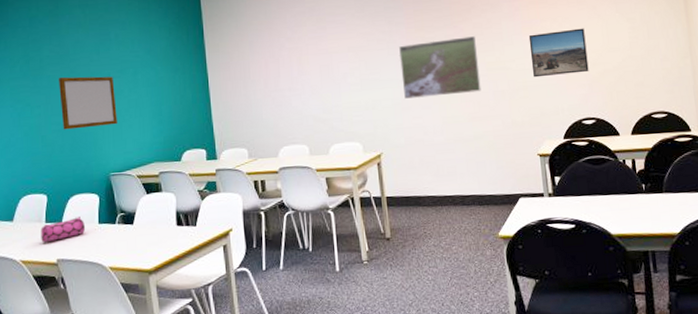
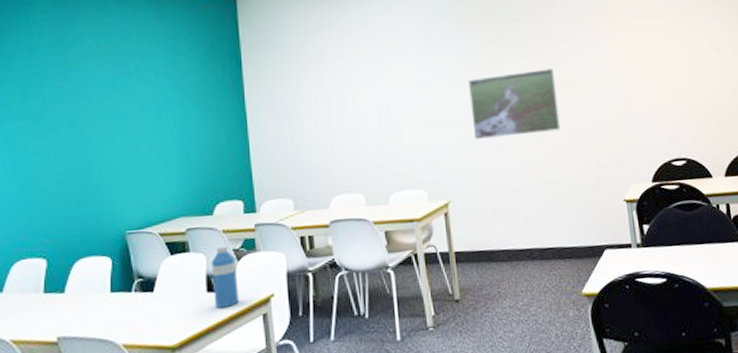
pencil case: present [41,217,86,243] -> none [37,284,95,318]
writing board: present [58,76,117,130] -> none [63,116,136,180]
water bottle: none [180,187,203,239] -> present [211,245,239,308]
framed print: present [528,28,589,78] -> none [612,59,678,115]

